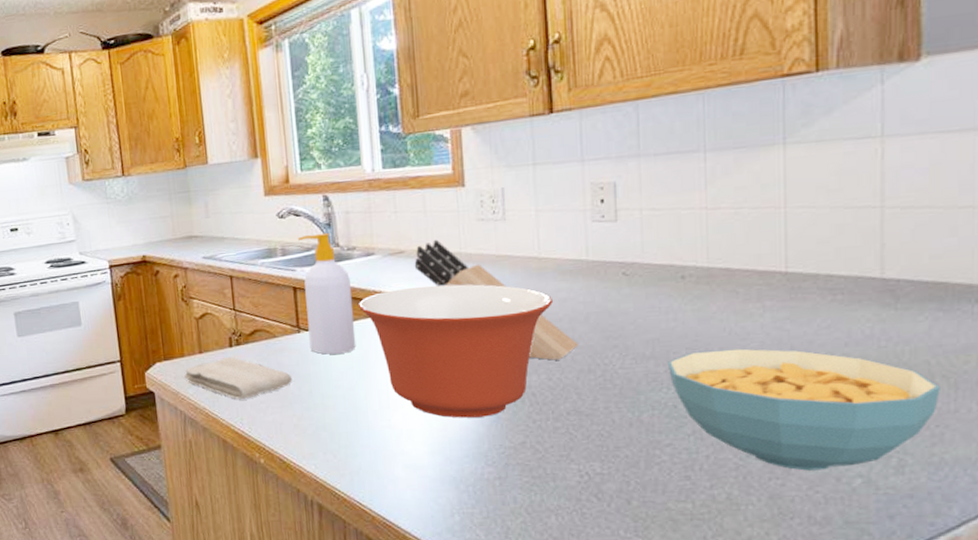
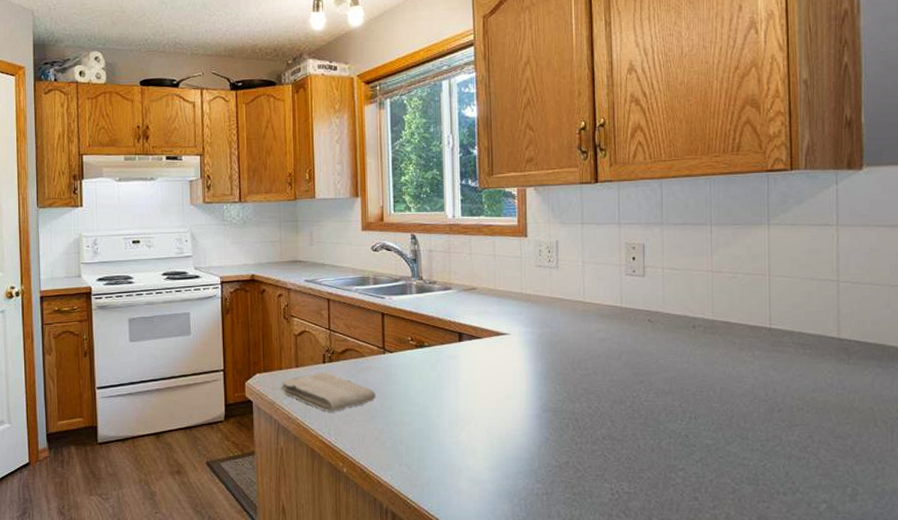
soap bottle: present [298,232,356,355] -> none [388,267,432,375]
mixing bowl: present [359,284,554,418] -> none [436,319,595,438]
knife block: present [414,239,579,361] -> none [484,280,613,391]
cereal bowl: present [667,348,940,471] -> none [681,389,881,496]

